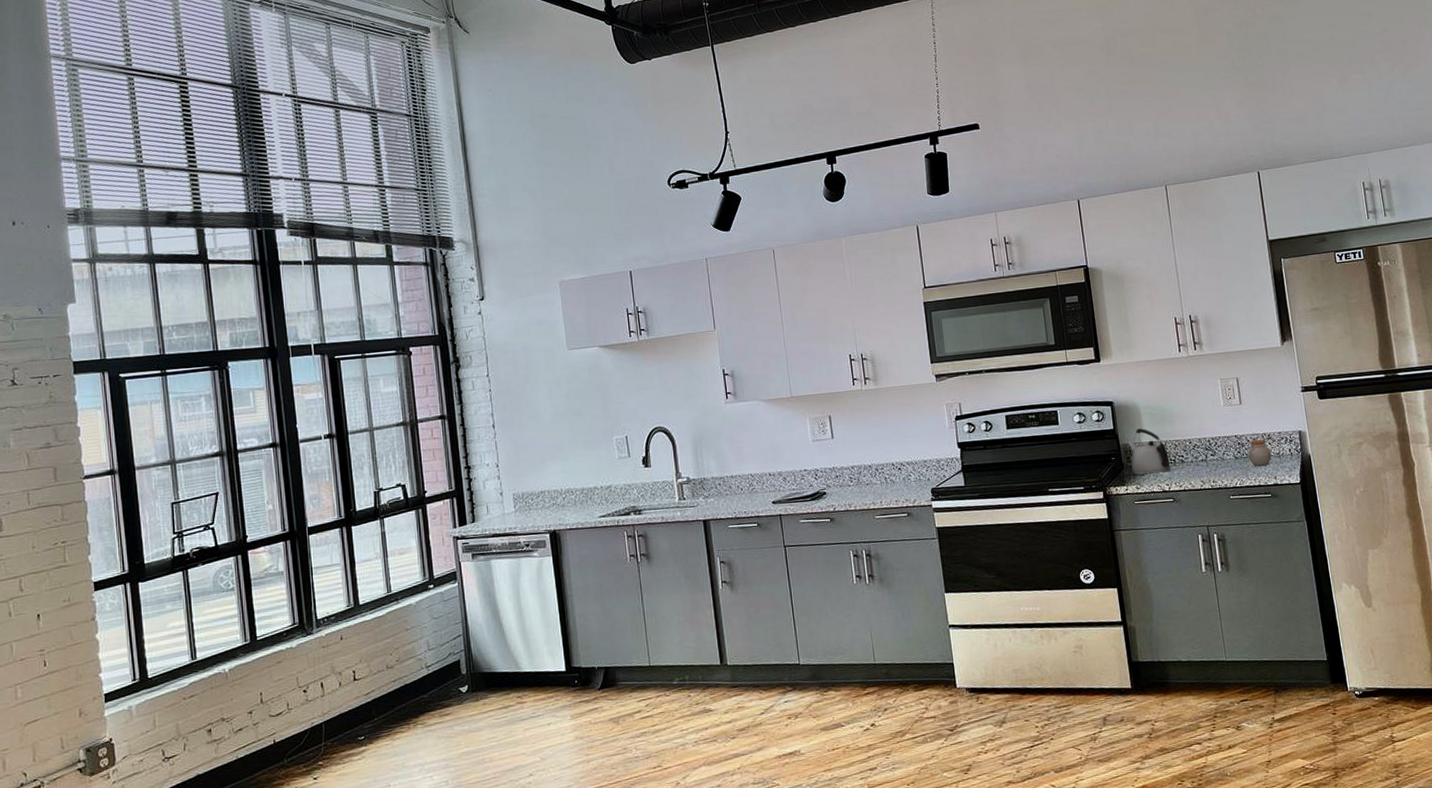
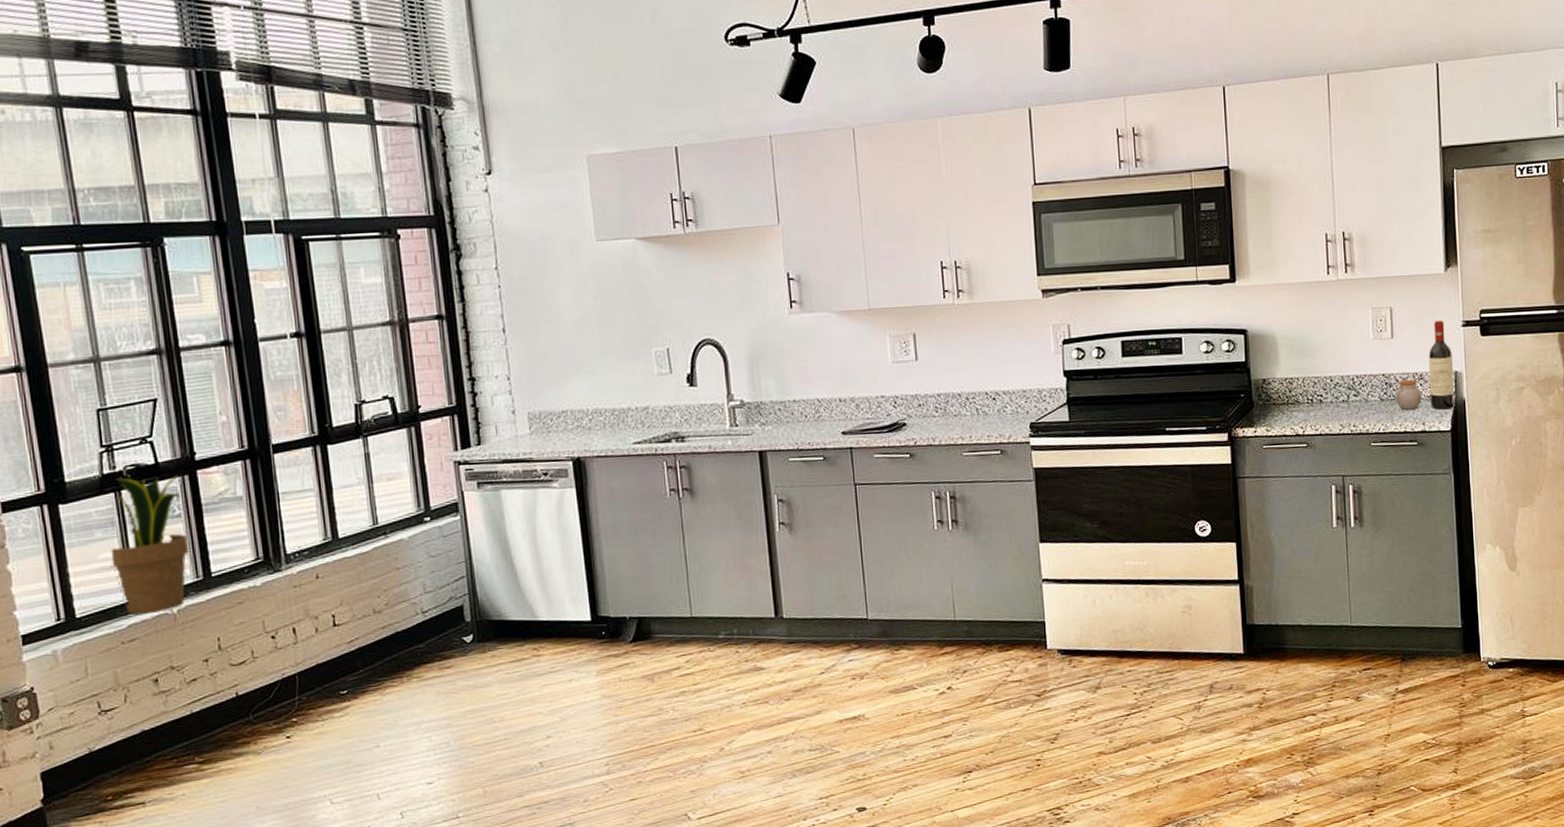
potted plant: none [177,553,240,675] -> present [110,473,189,616]
kettle: present [1127,428,1171,476] -> none [1260,362,1307,416]
wine bottle: none [1273,387,1302,465] -> present [1428,321,1455,410]

